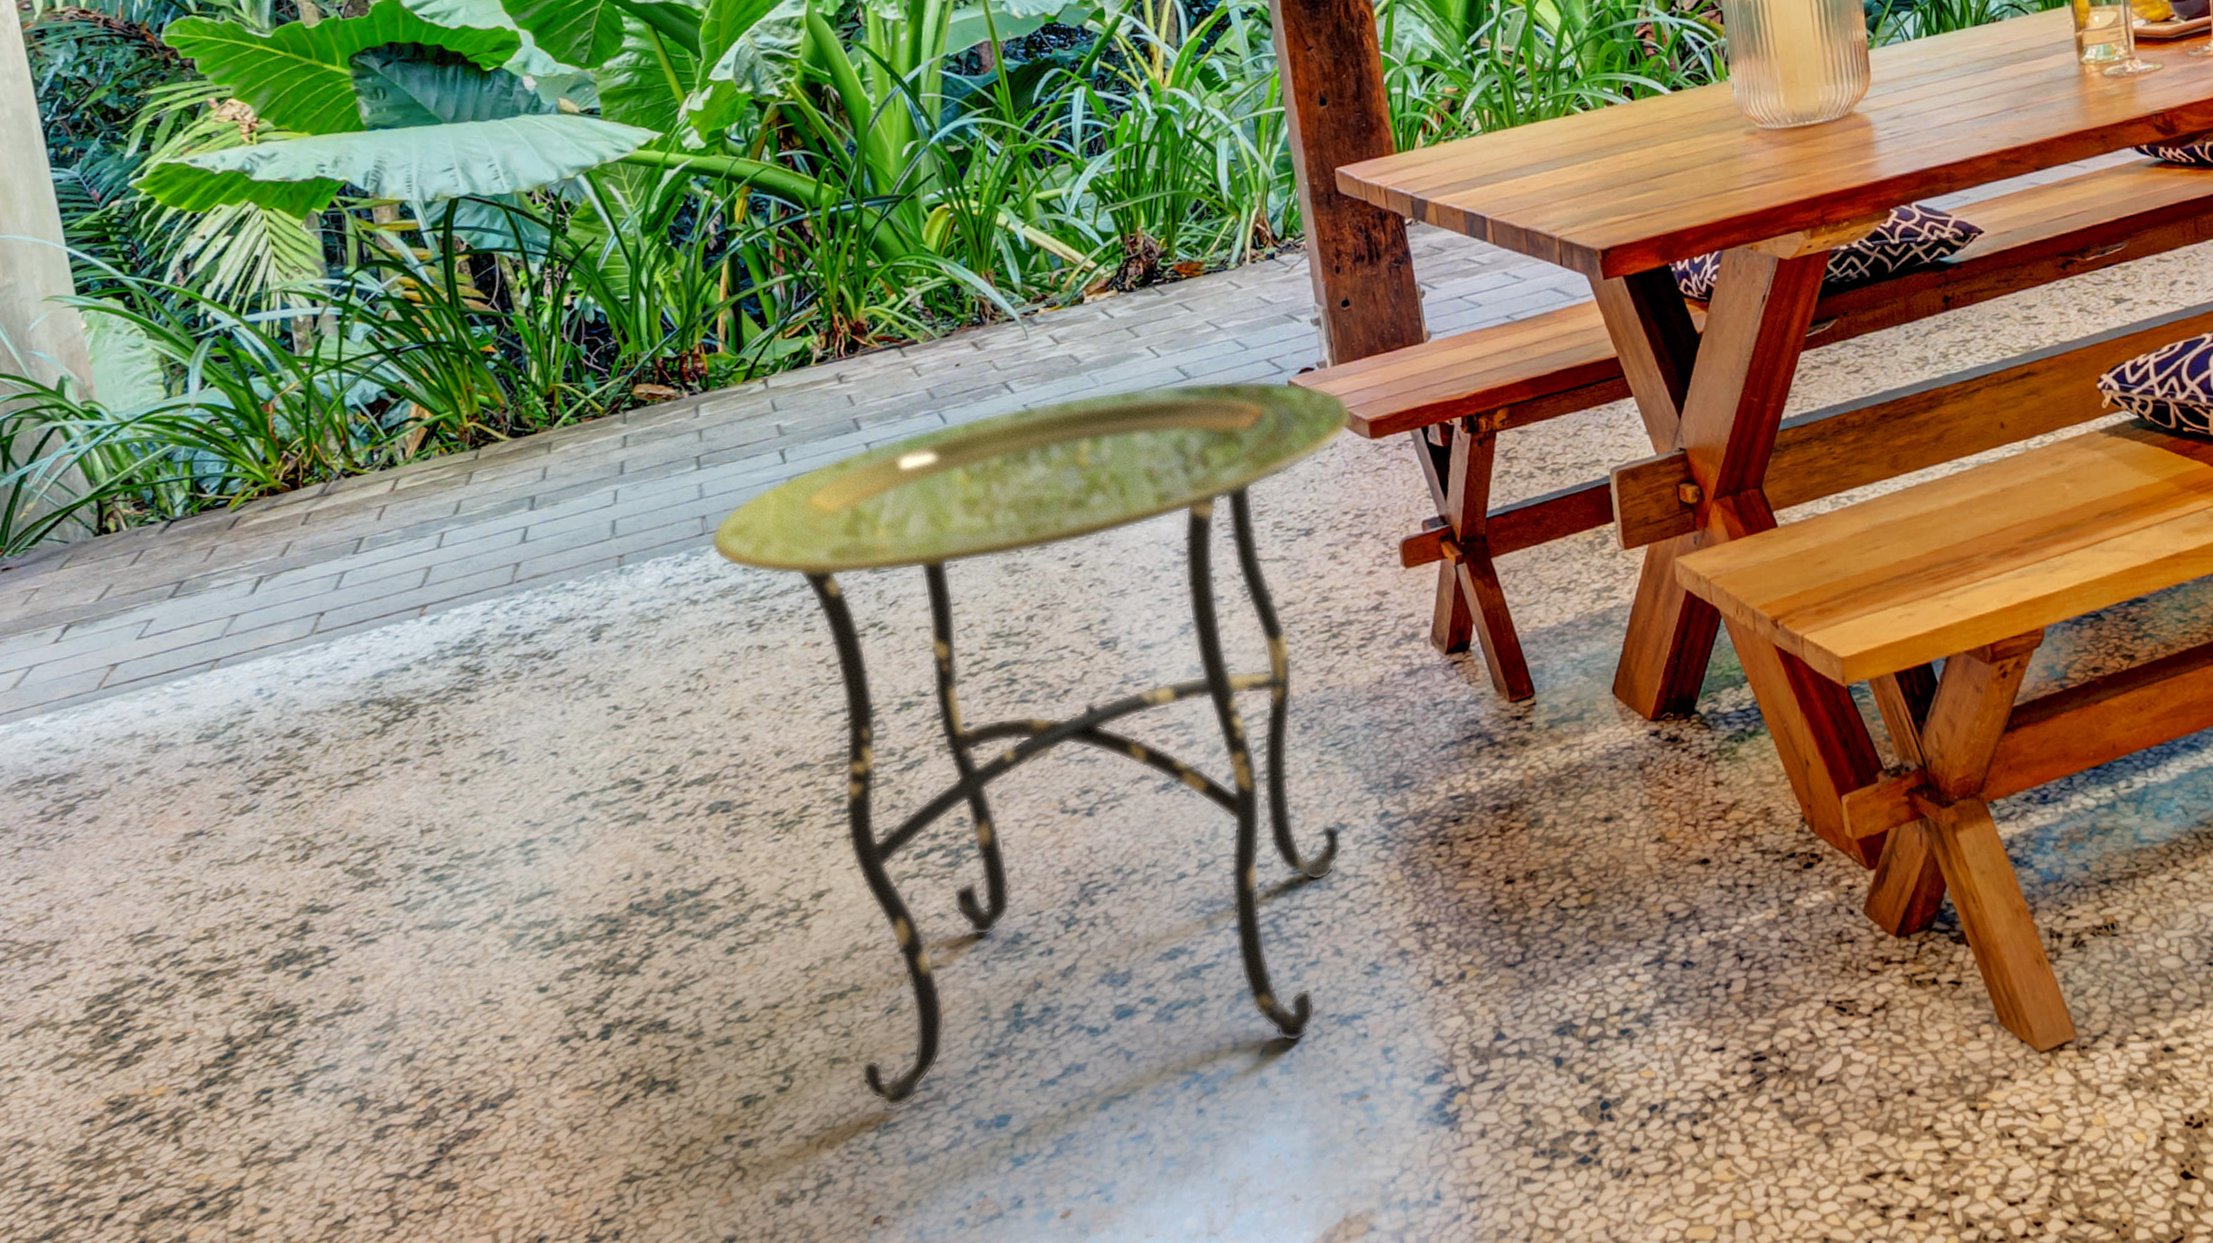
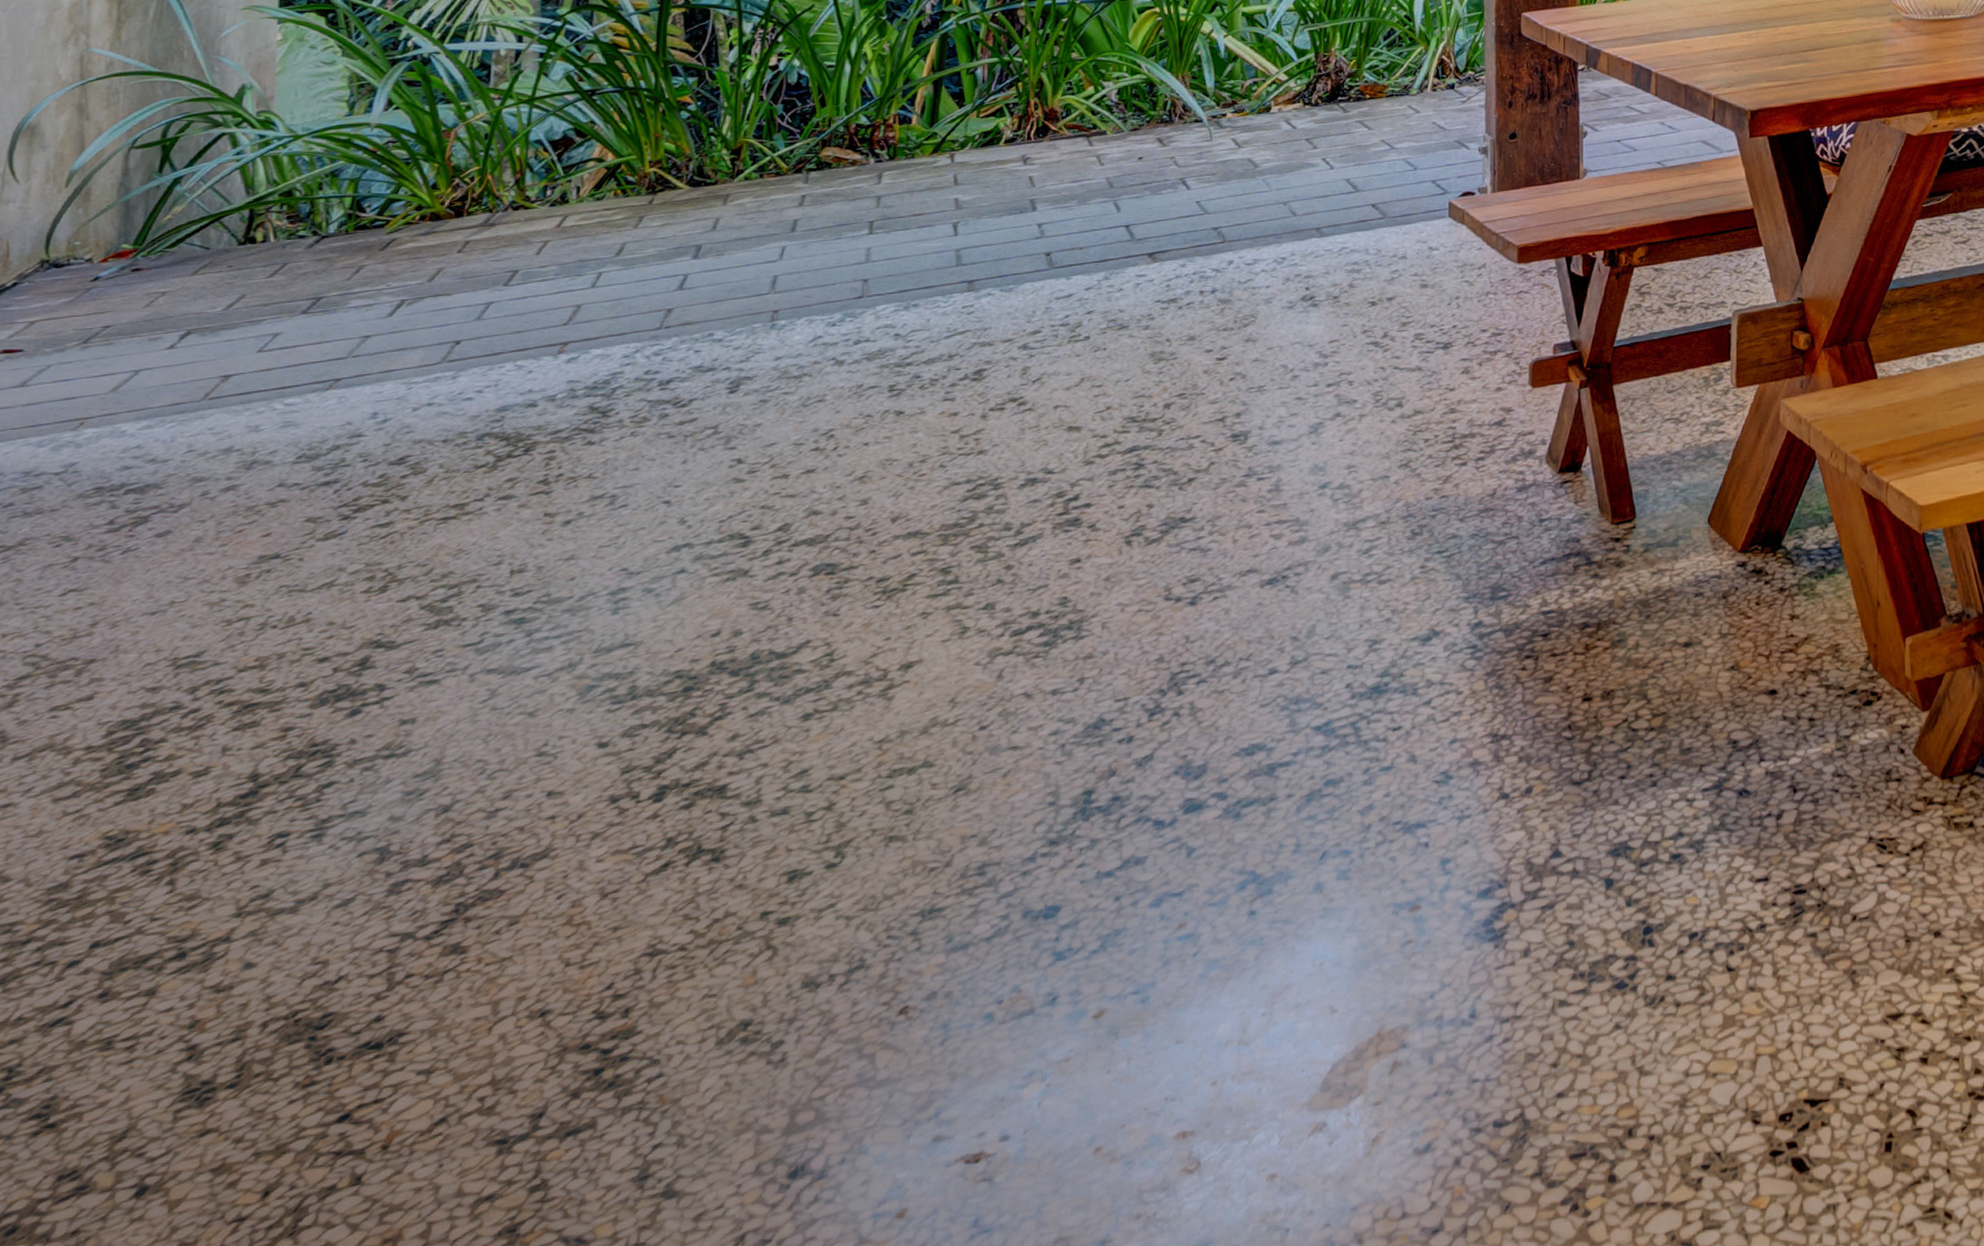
side table: present [710,380,1352,1108] -> none [867,195,1504,892]

